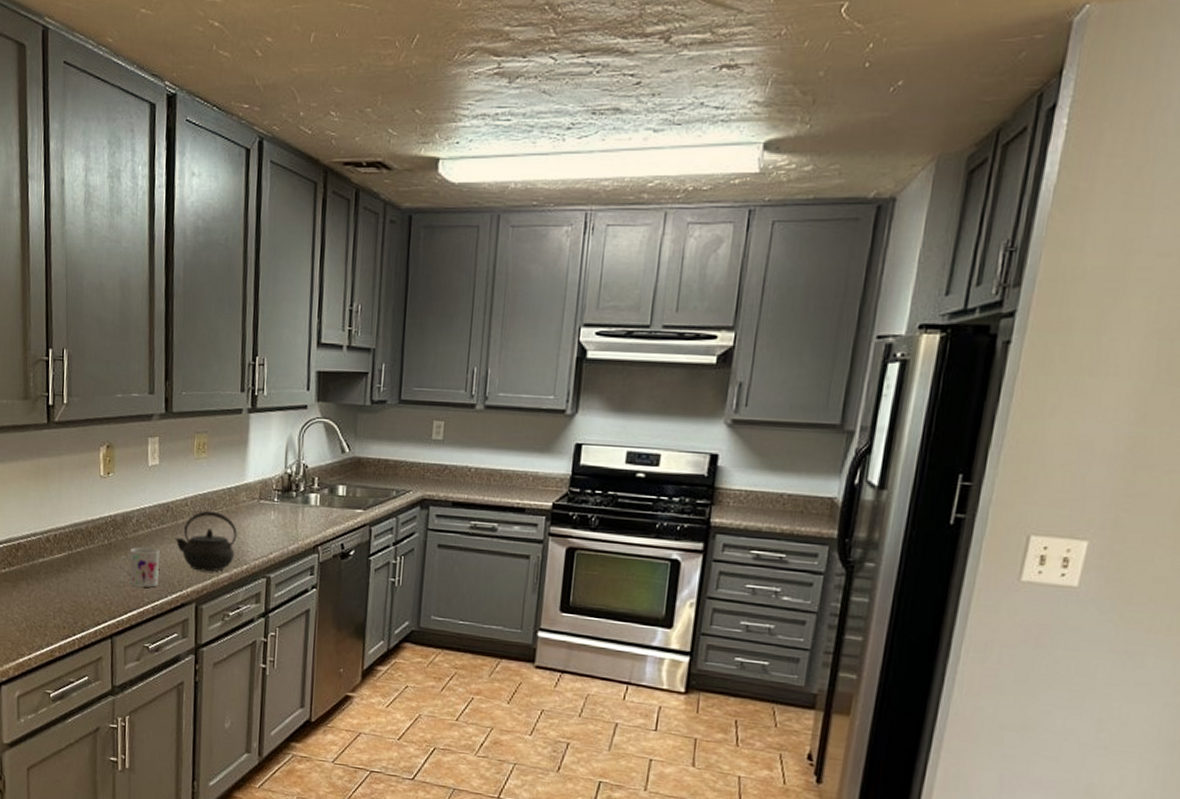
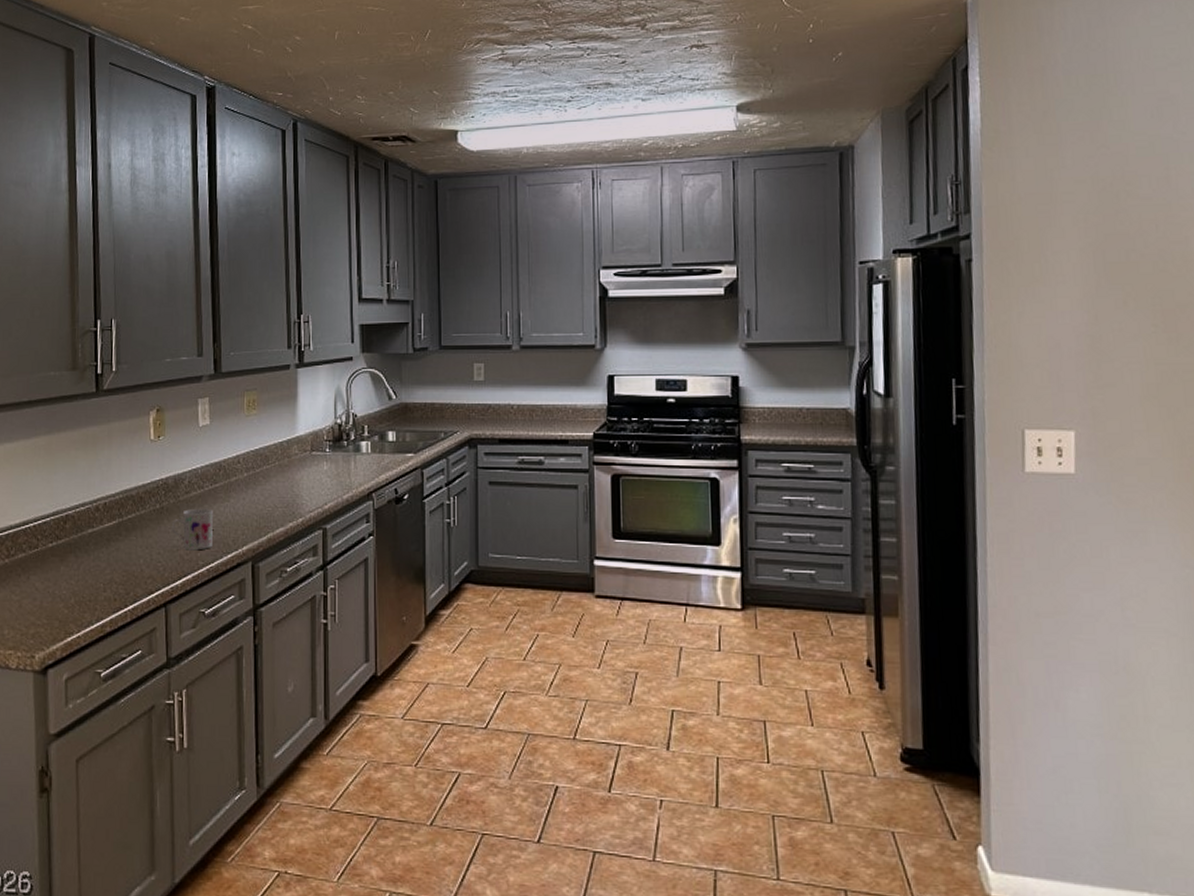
kettle: present [175,511,237,572] -> none [228,467,291,528]

